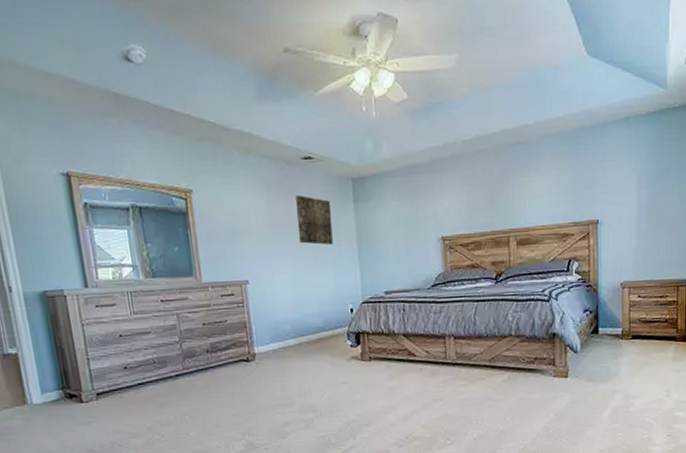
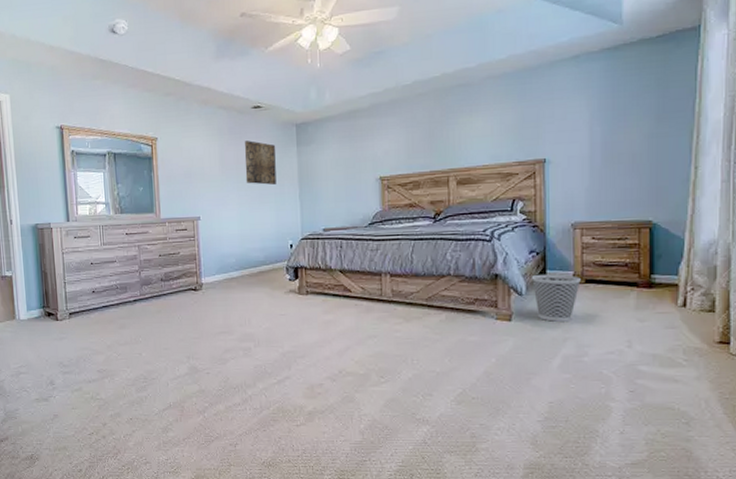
wastebasket: none [585,331,628,376] -> present [531,274,581,322]

